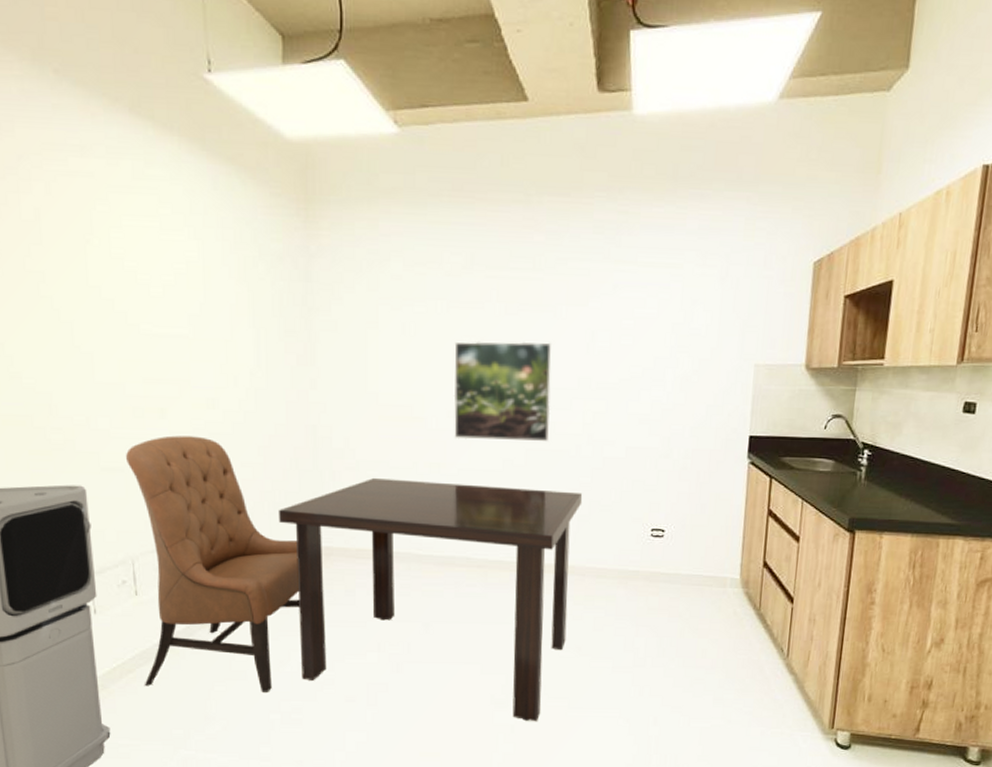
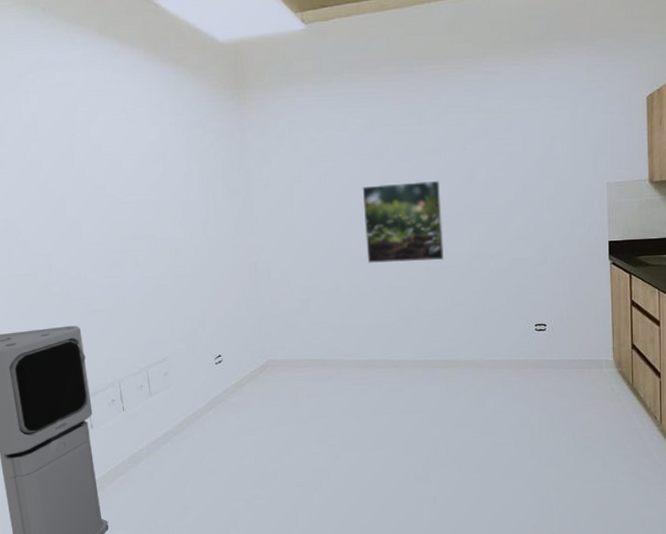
chair: present [126,435,300,692] -> none [110,279,254,484]
dining table: present [278,477,583,722] -> none [231,299,476,494]

